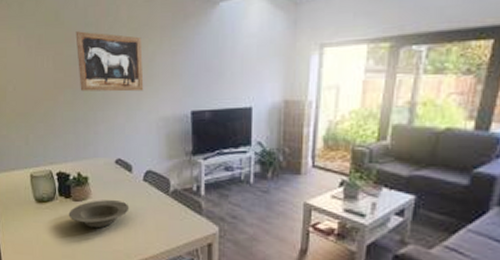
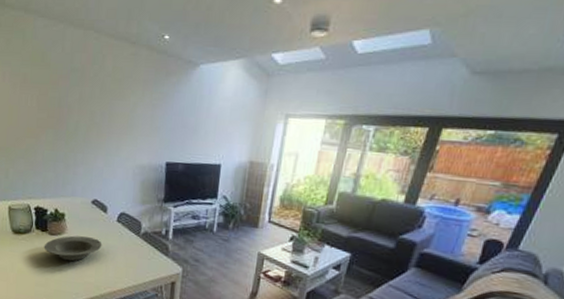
wall art: present [75,31,144,92] -> none [61,75,125,139]

